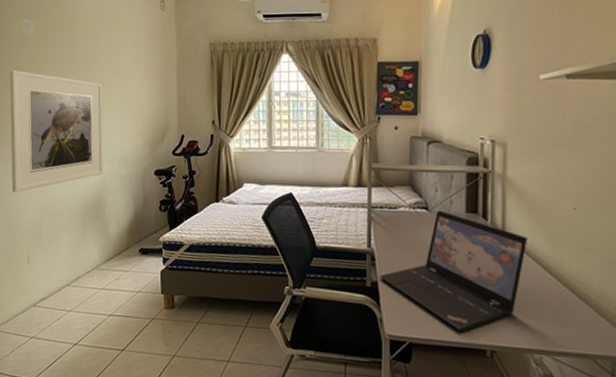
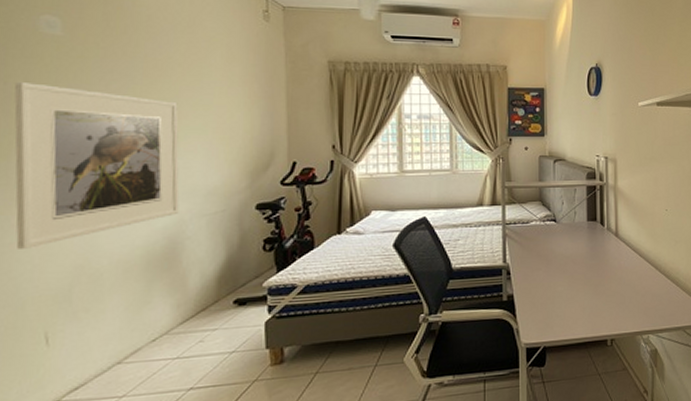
laptop: present [379,210,529,332] -> none [515,221,635,328]

